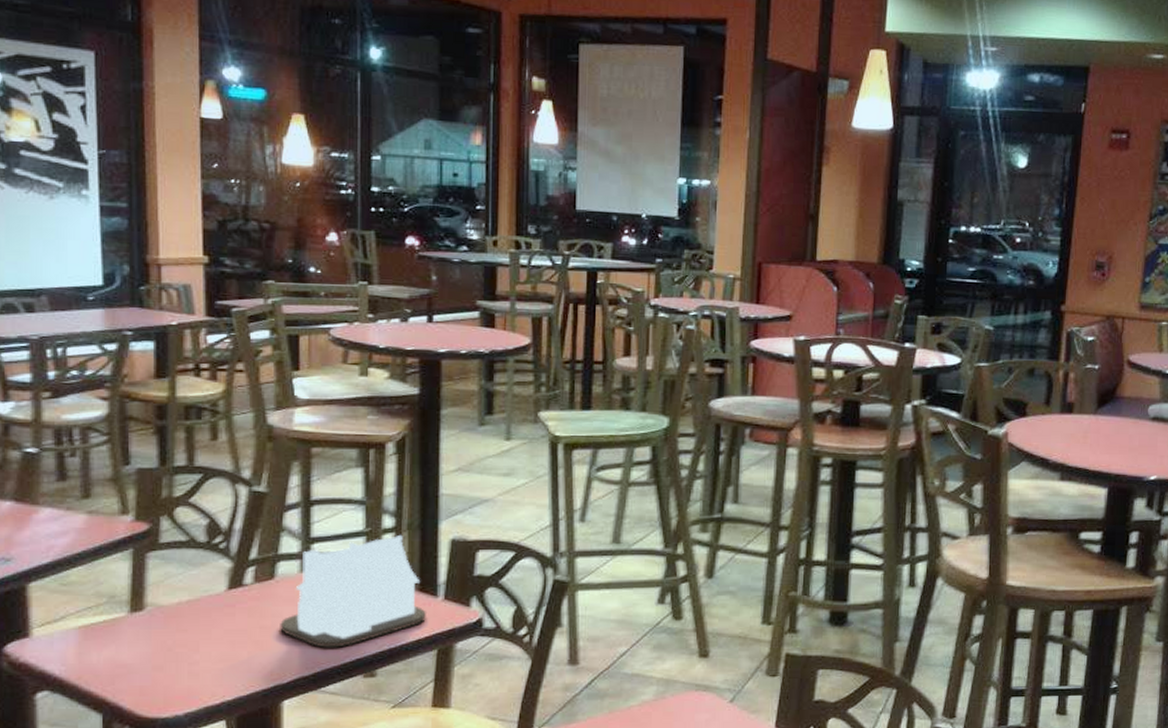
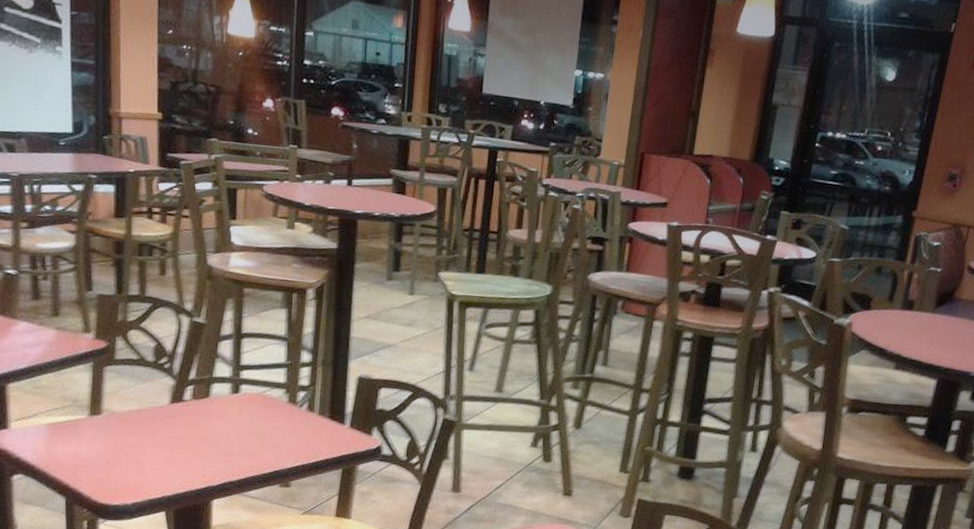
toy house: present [280,534,426,648] -> none [212,369,334,460]

